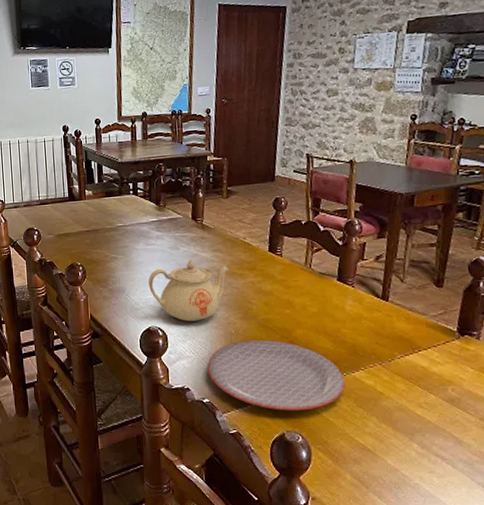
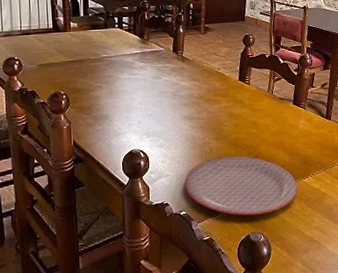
teapot: present [148,260,230,322] -> none [131,88,206,144]

